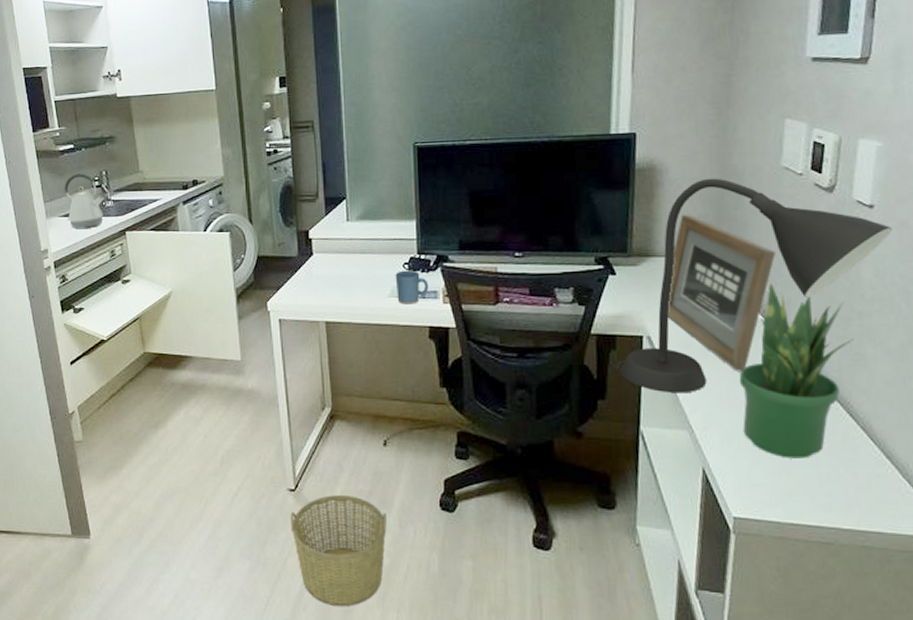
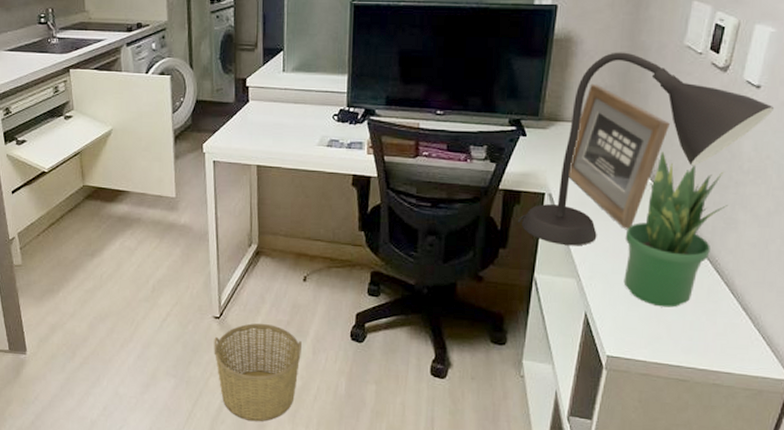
kettle: present [64,173,104,230] -> none [10,9,50,65]
mug: present [395,270,429,305] -> none [324,121,355,154]

